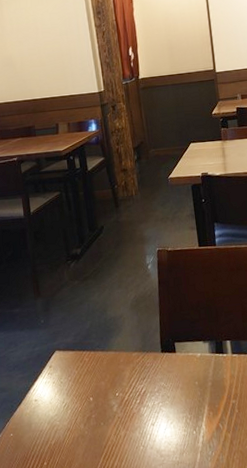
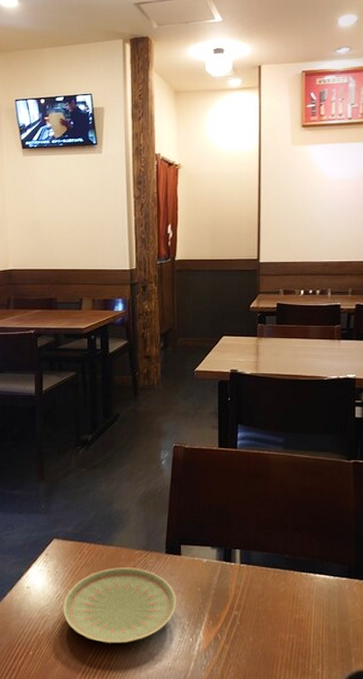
plate: none [70,369,177,446] -> present [63,567,177,643]

